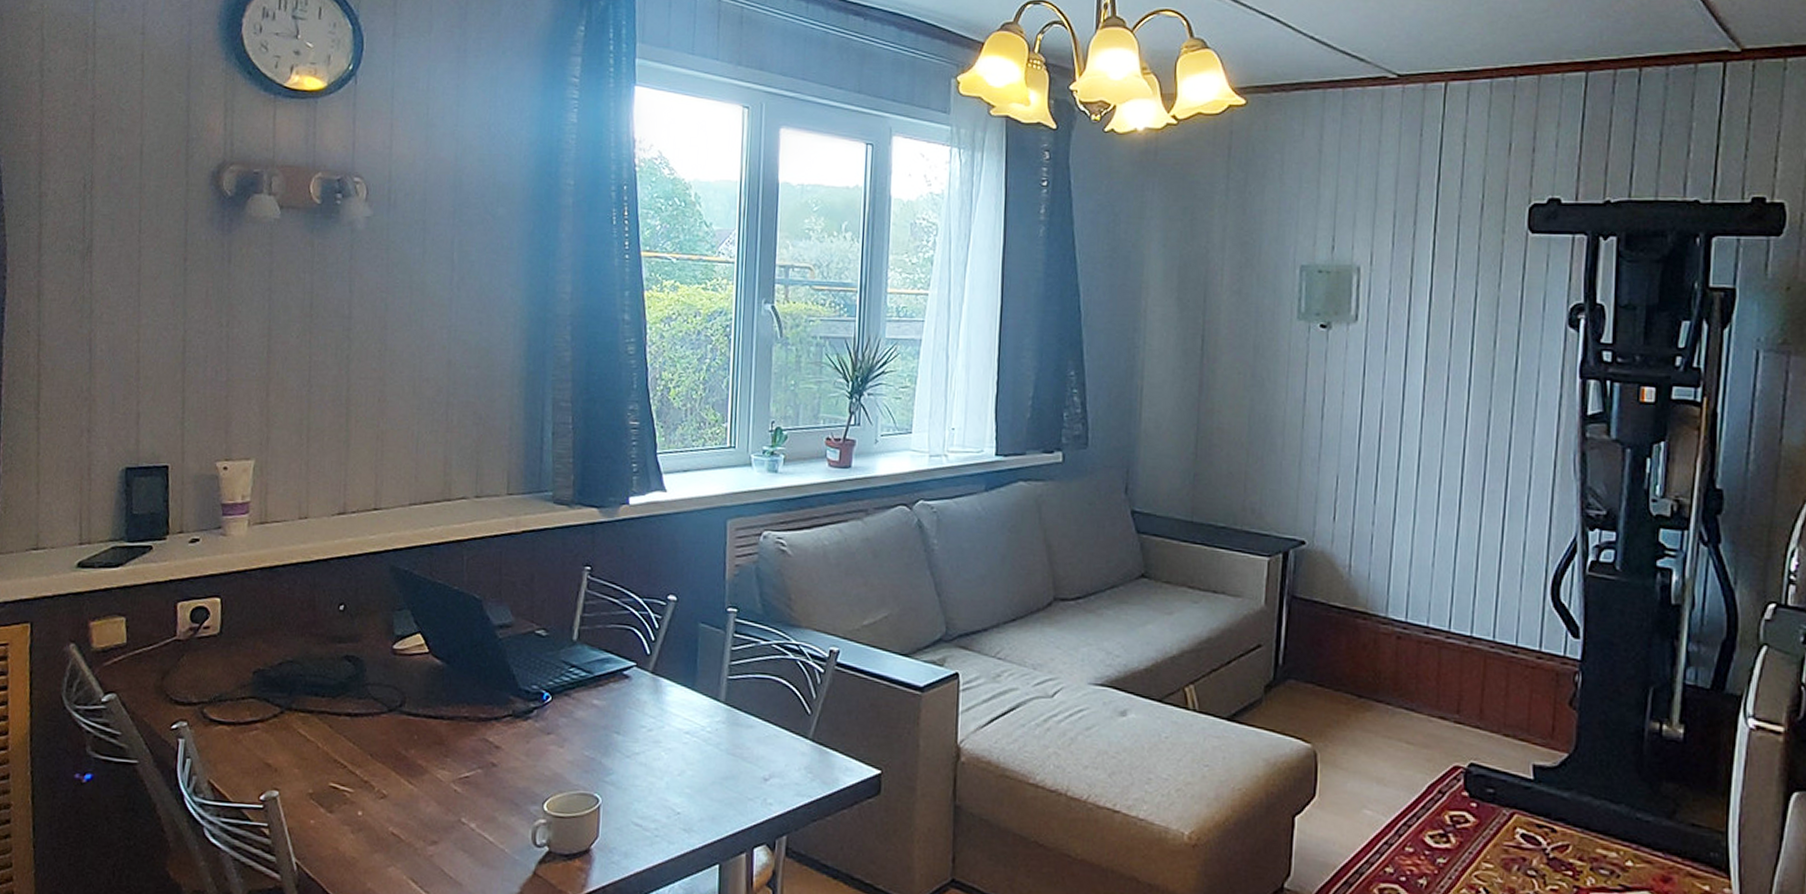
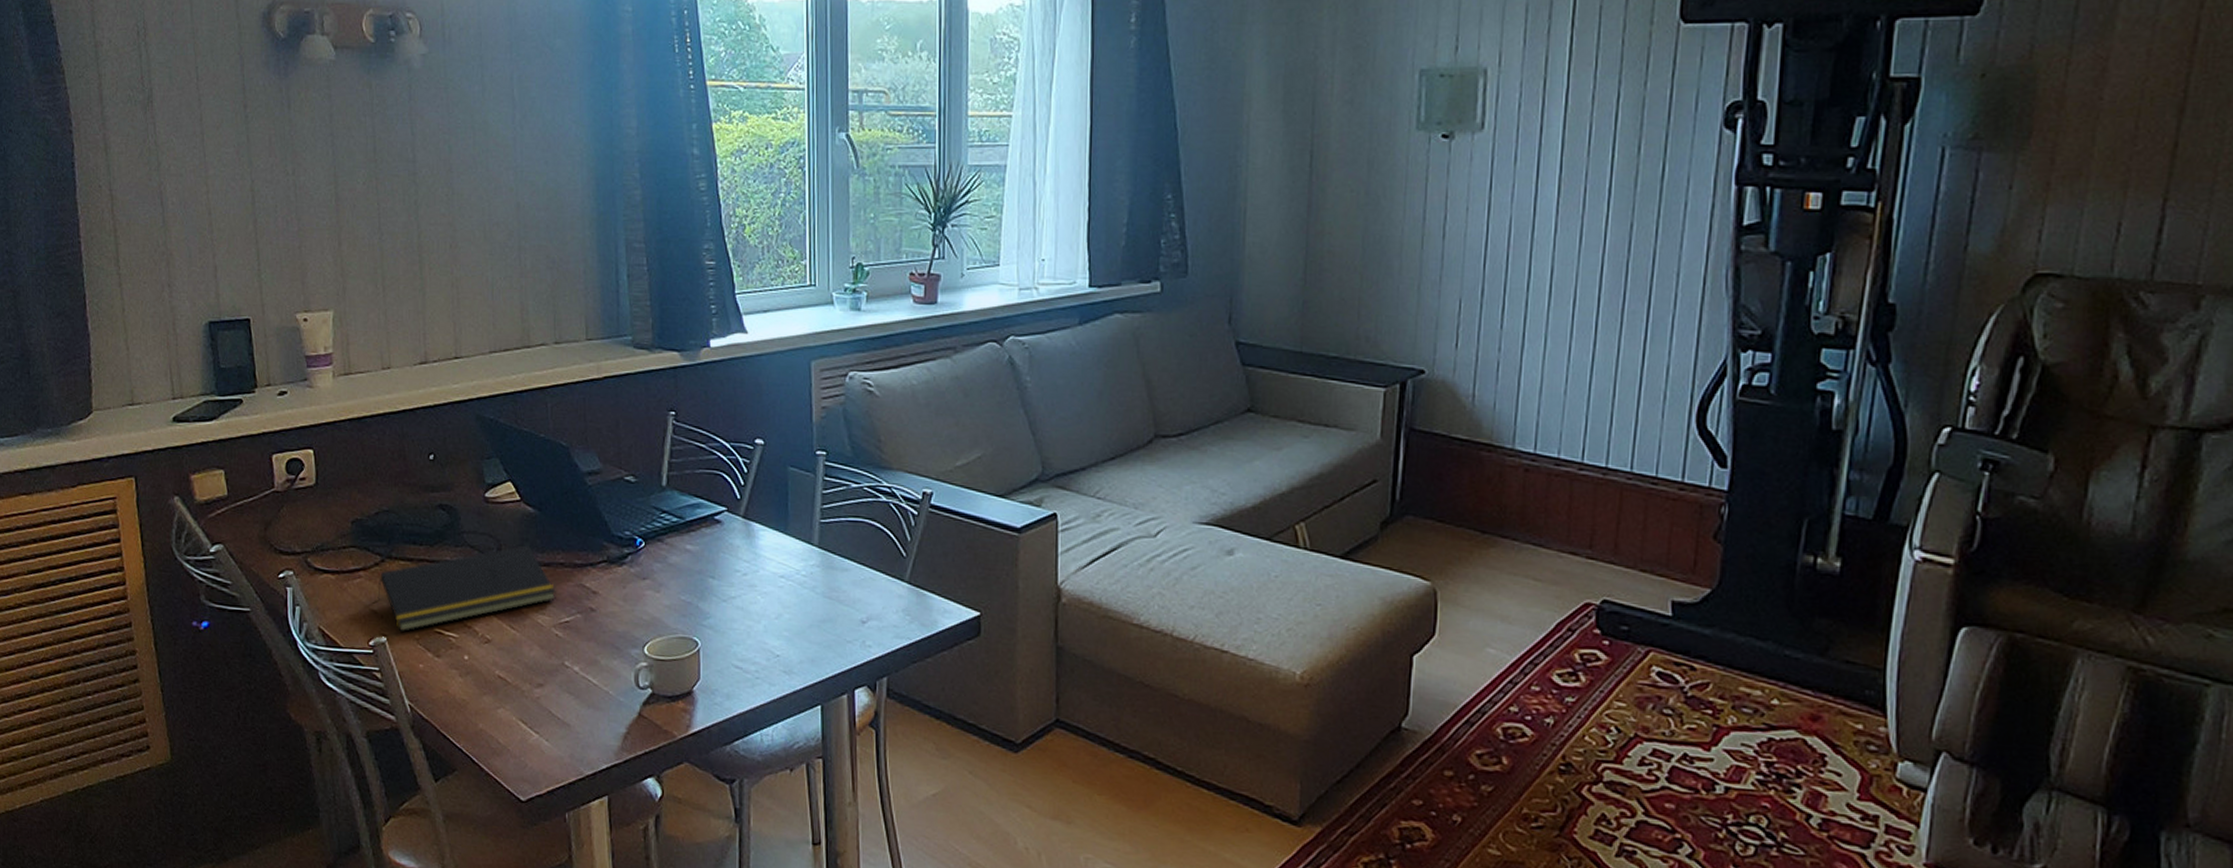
notepad: none [273,697,458,787] -> present [377,544,556,632]

